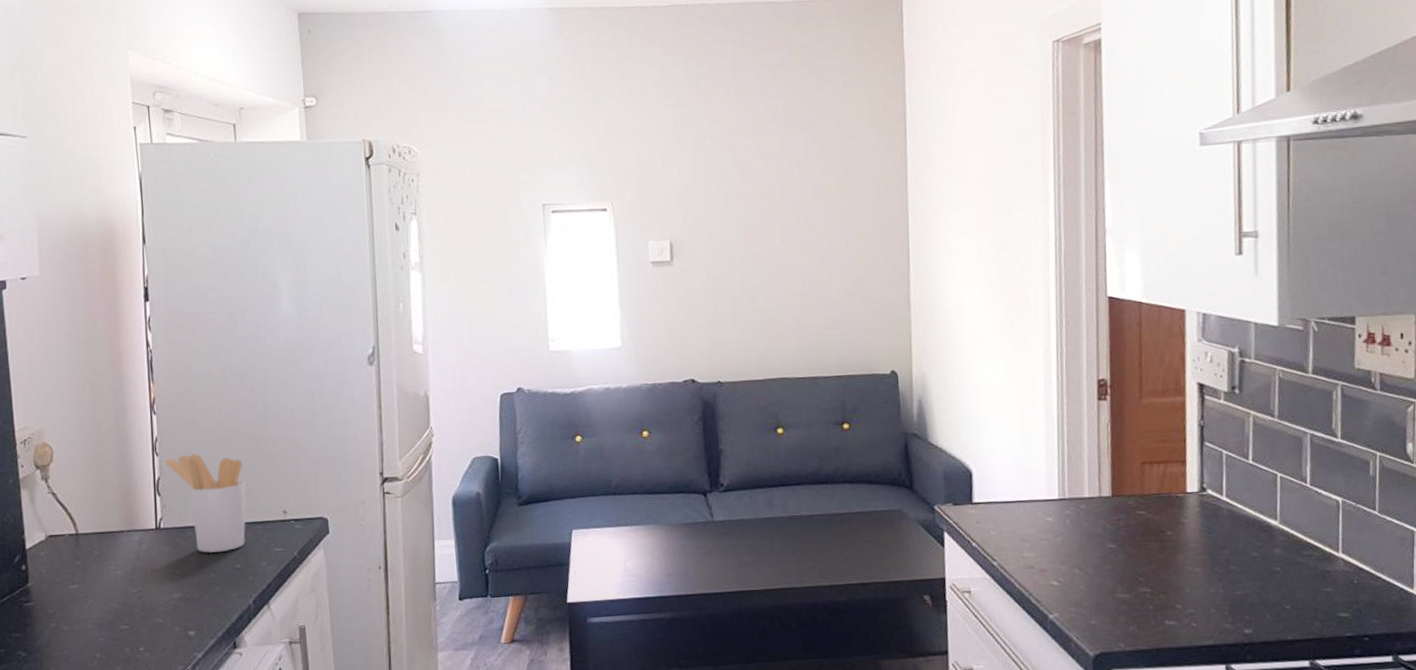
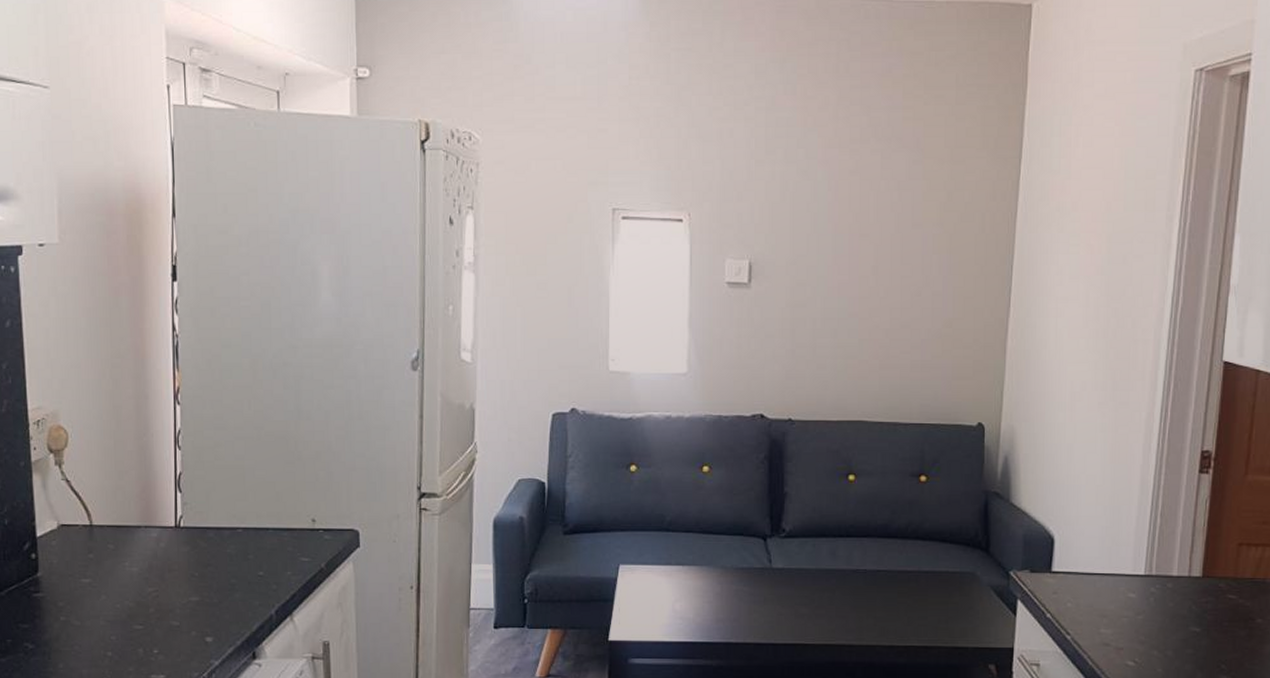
utensil holder: present [165,454,246,553] -> none [188,451,273,557]

